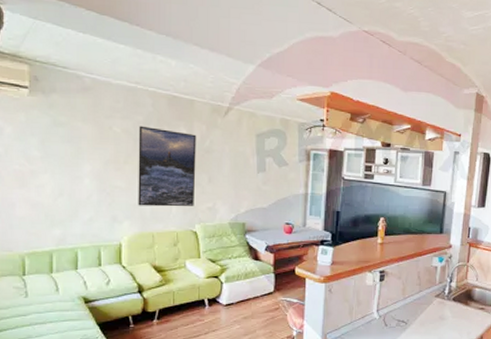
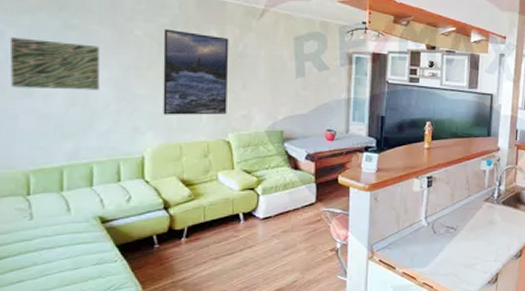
wall art: none [8,133,83,182] -> present [9,37,99,90]

